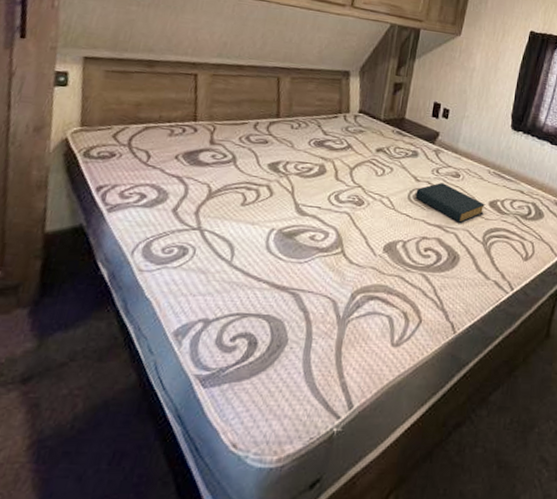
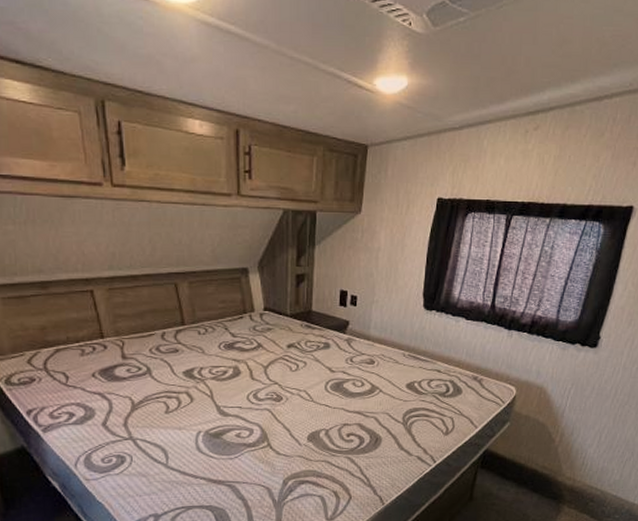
hardback book: present [415,183,486,223] -> none [332,371,403,407]

